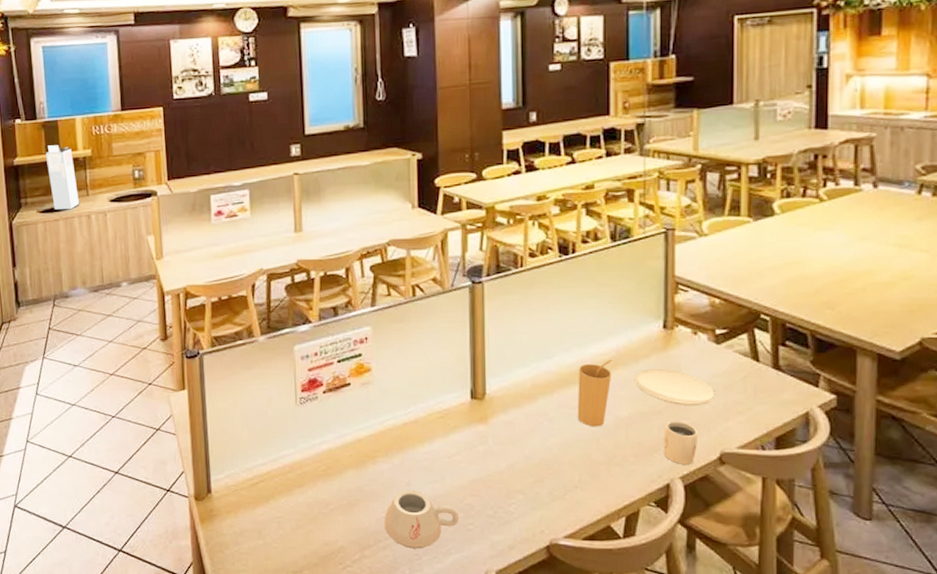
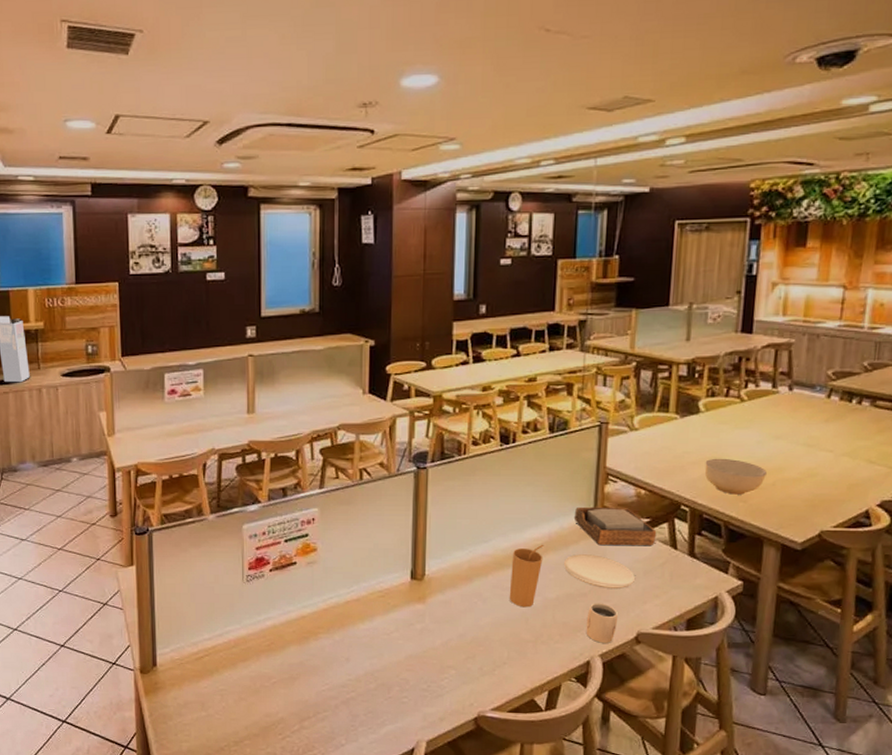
cup: present [384,489,460,549] -> none [324,664,395,720]
napkin holder: none [643,317,735,360] -> present [574,506,657,546]
bowl: none [784,262,854,301] -> present [704,458,767,495]

